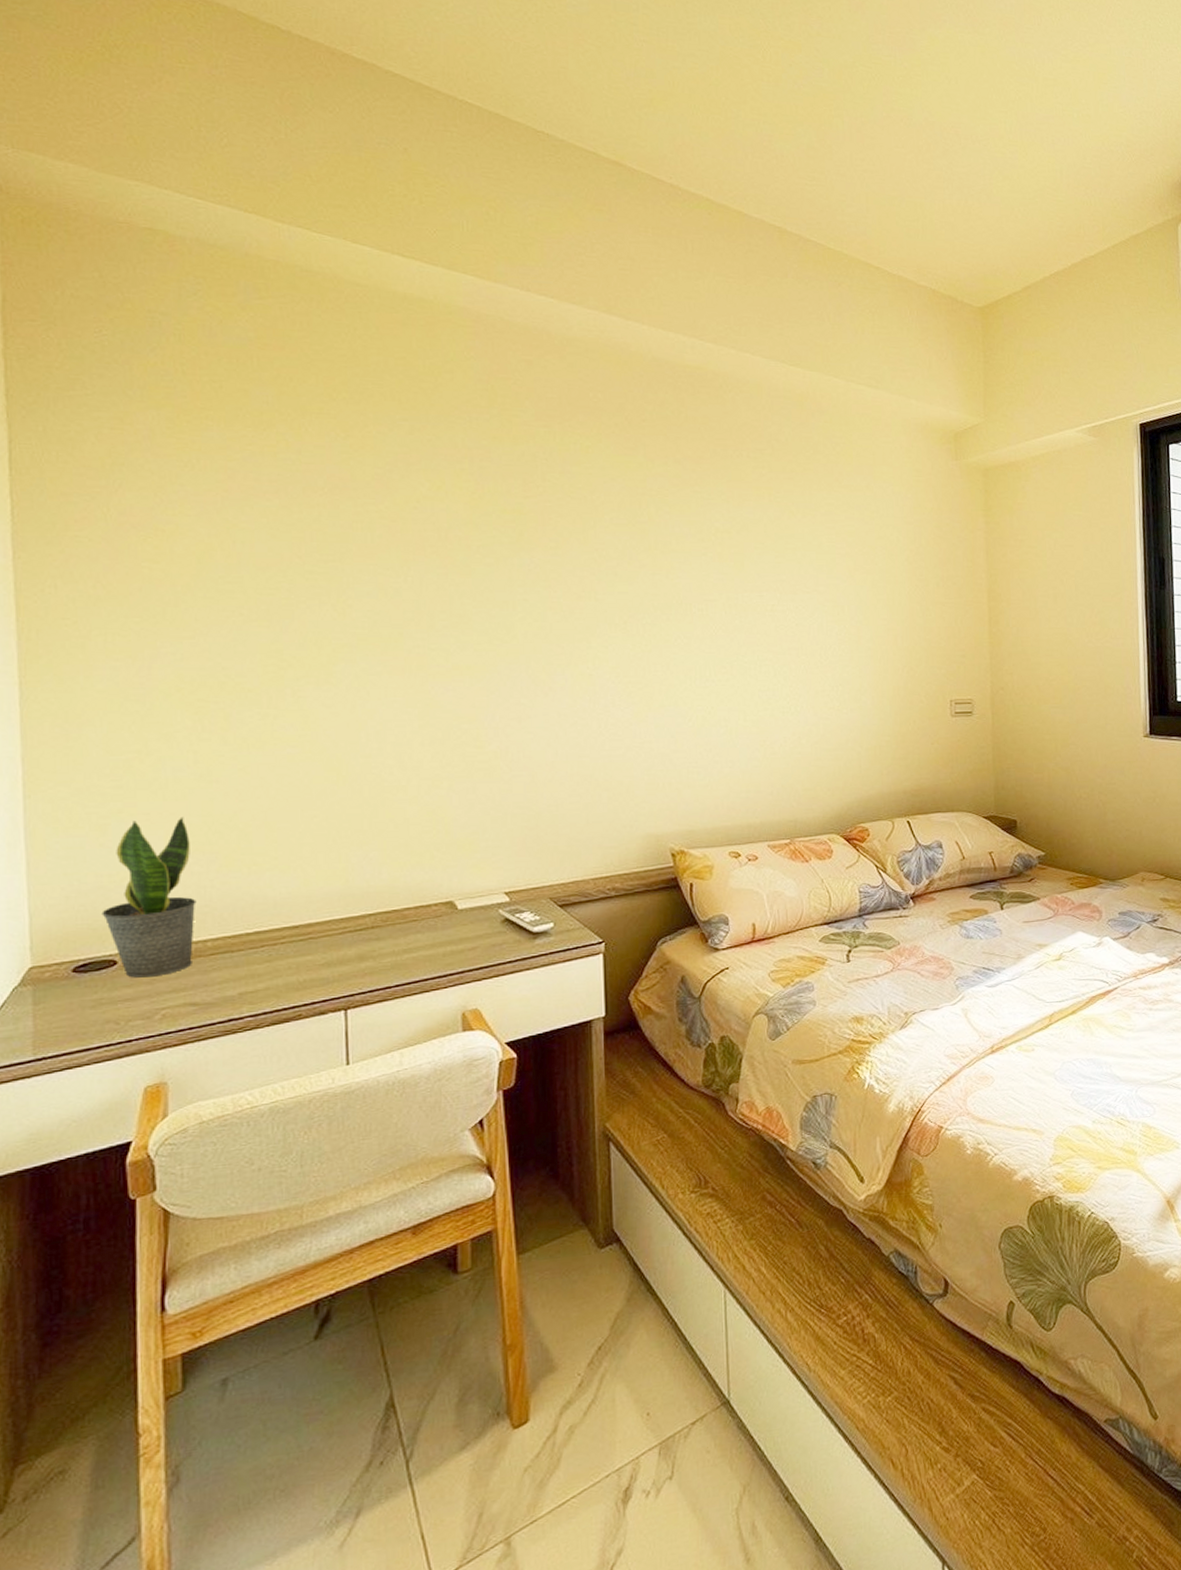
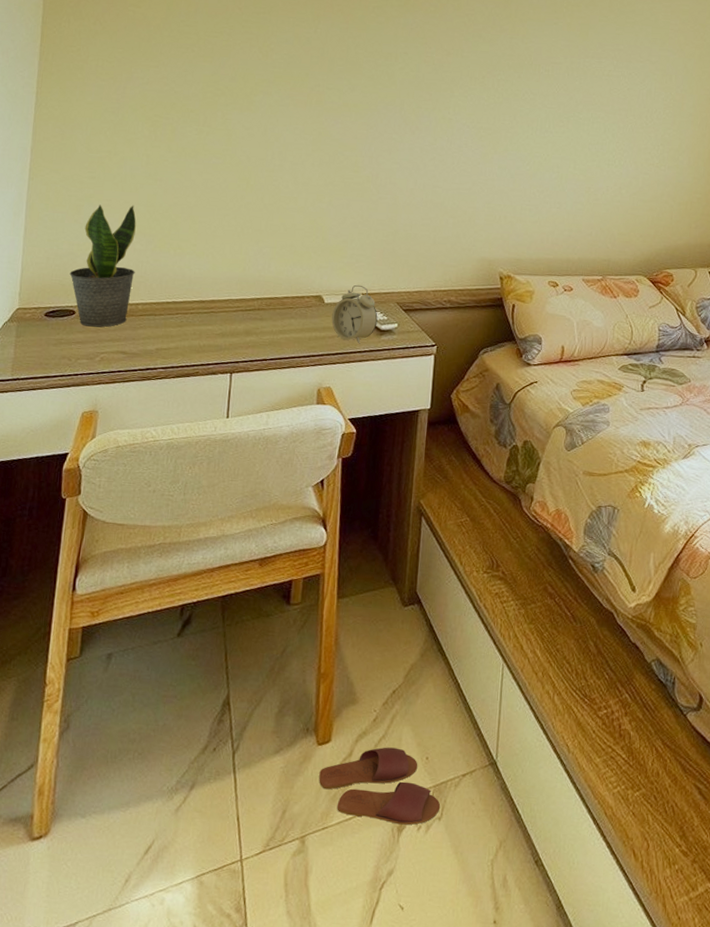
alarm clock: none [469,882,528,953] -> present [331,284,378,344]
slippers: none [519,1410,669,1500] -> present [319,747,440,825]

